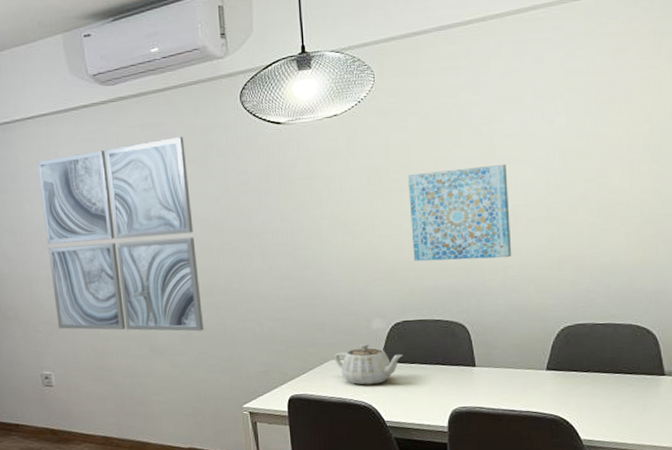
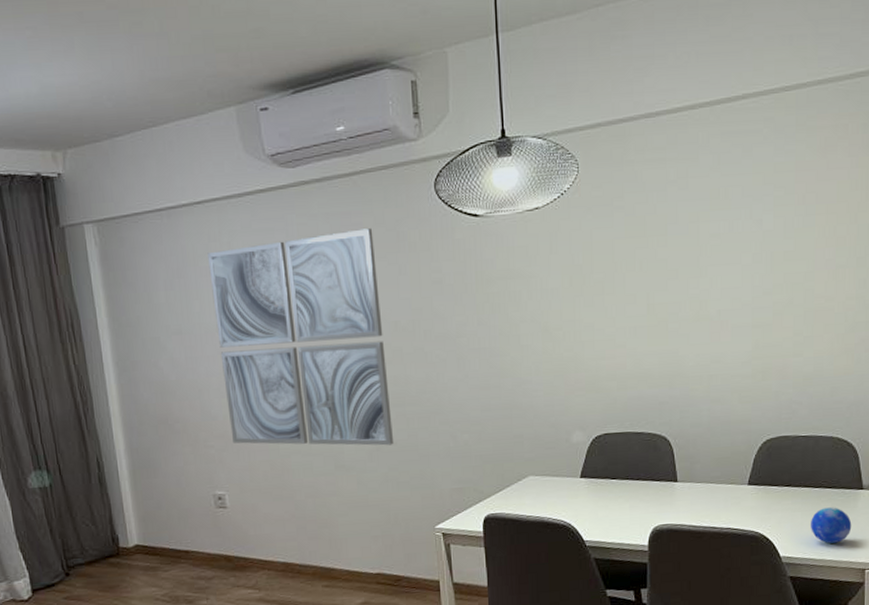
teapot: present [334,343,403,385] -> none [533,457,604,503]
wall art: present [408,163,512,262] -> none [612,265,717,370]
decorative orb: none [612,392,654,428] -> present [811,507,852,544]

